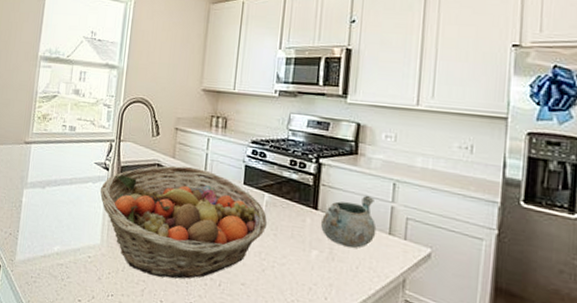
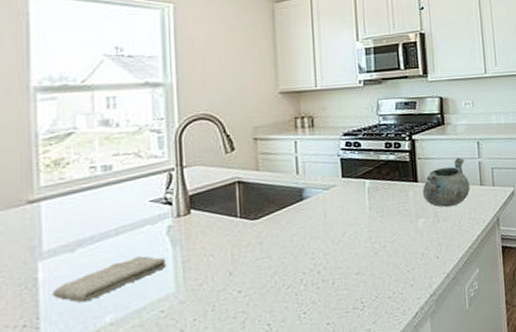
washcloth: none [28,206,98,230] -> present [52,256,167,303]
fruit basket: present [100,165,267,279] -> none [163,174,372,304]

